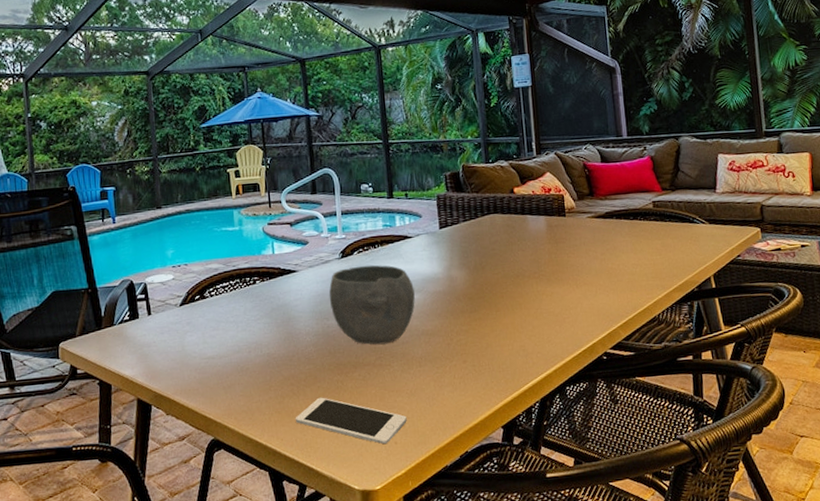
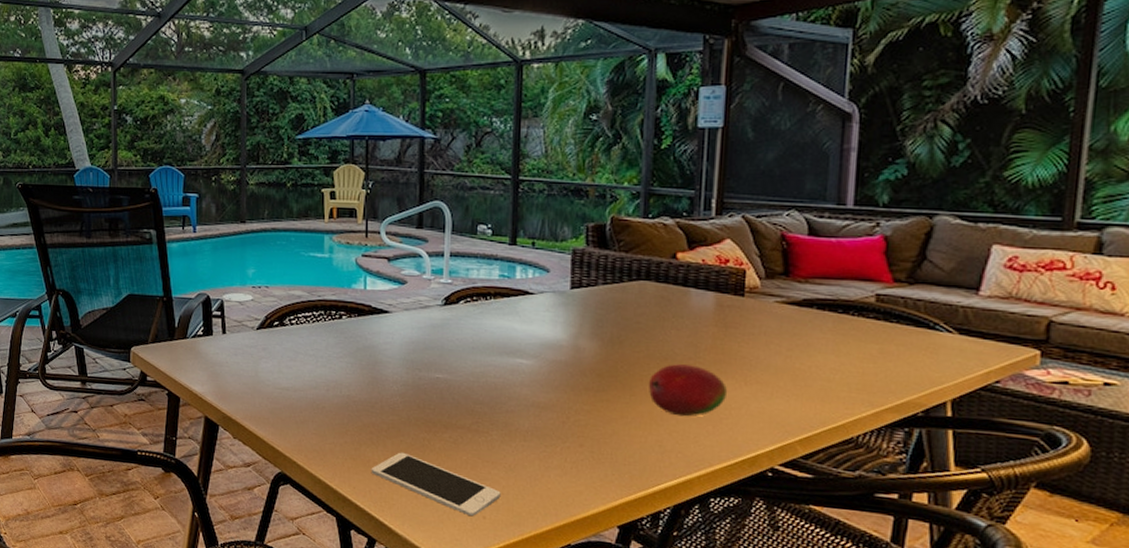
bowl: present [329,265,415,345] -> none [424,317,529,410]
fruit: none [508,278,566,322] -> present [649,364,728,417]

